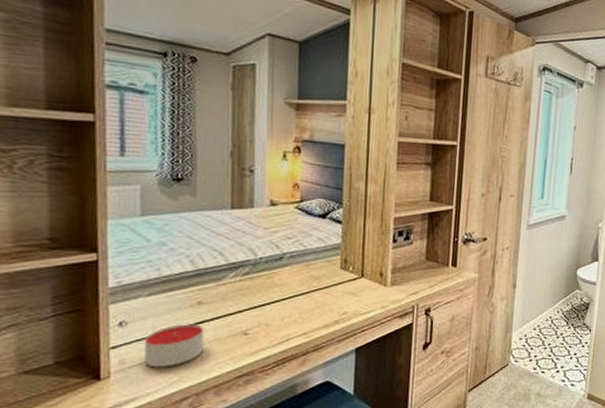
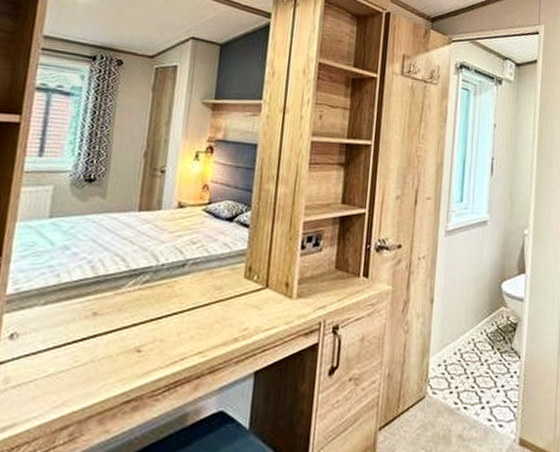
candle: present [143,324,204,368] -> none [29,337,96,388]

